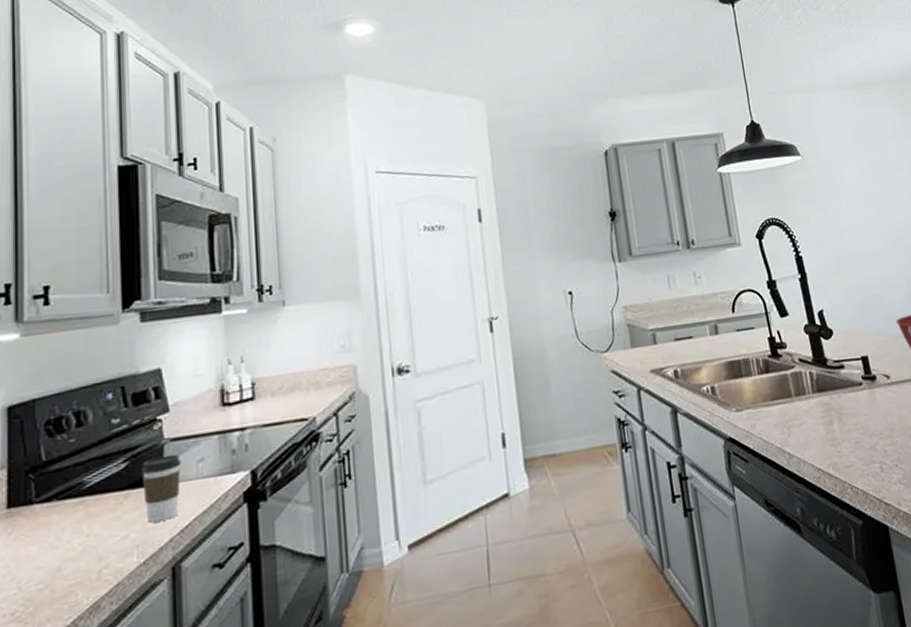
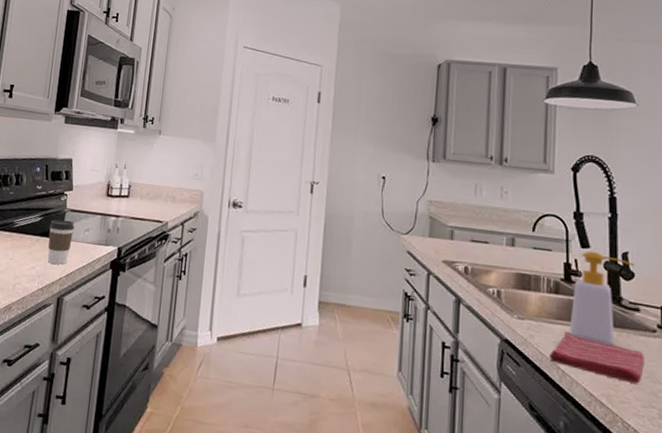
dish towel: none [773,408,859,448] -> present [549,331,644,384]
soap bottle: none [782,317,831,414] -> present [569,251,635,345]

